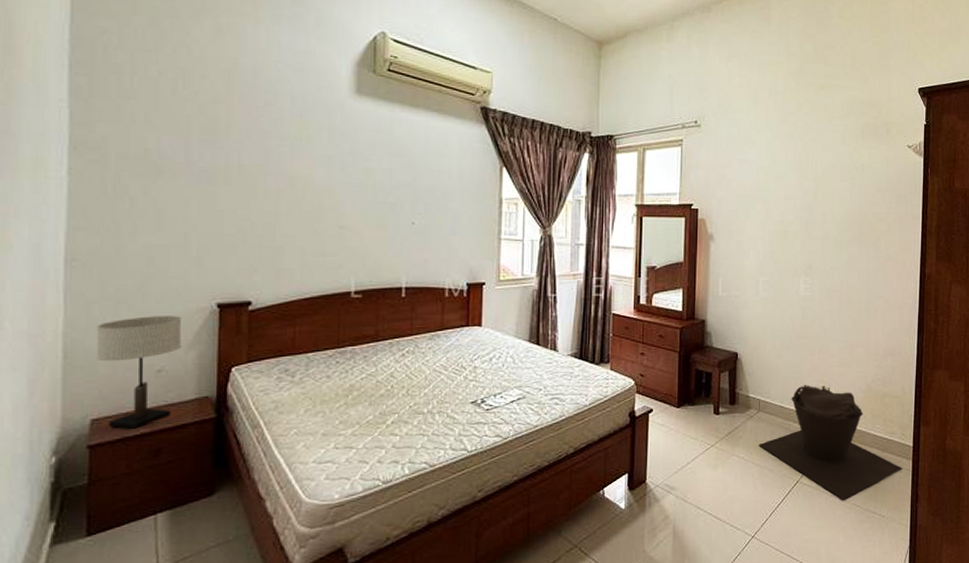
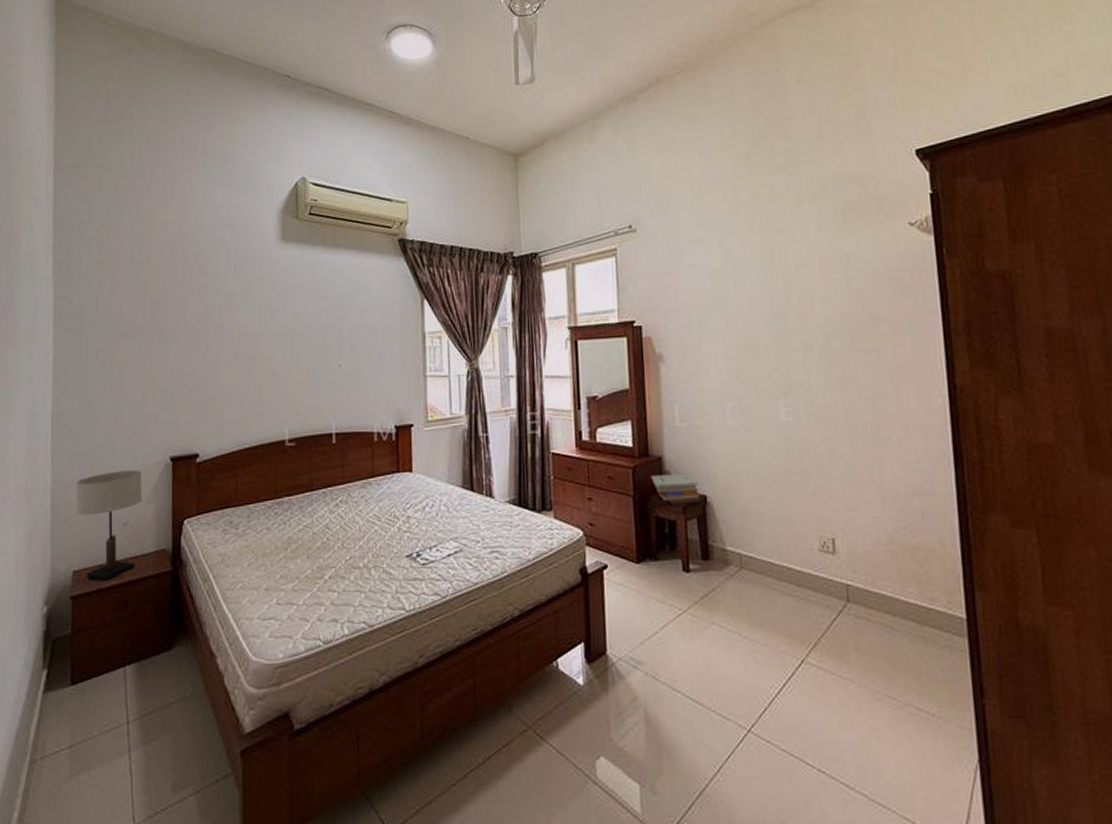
books: none [695,334,733,360] -> present [651,473,701,505]
laundry basket: present [758,385,903,500] -> none [744,535,955,689]

